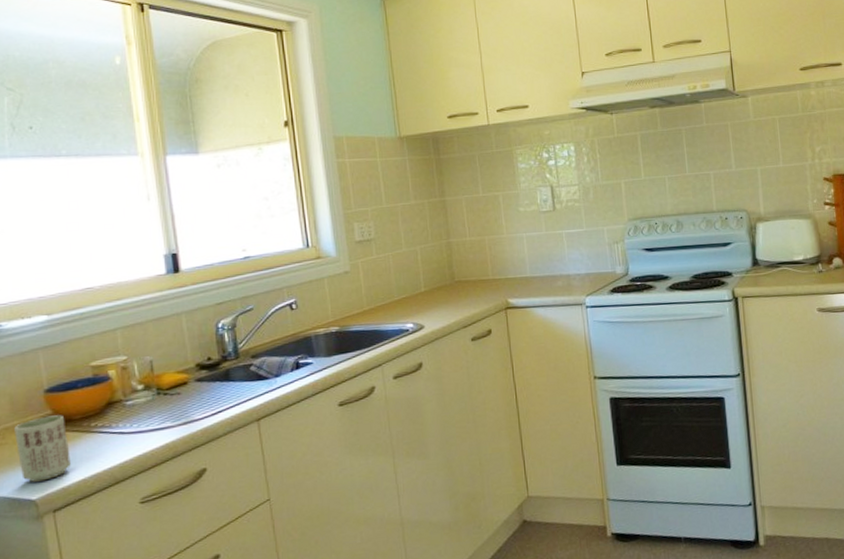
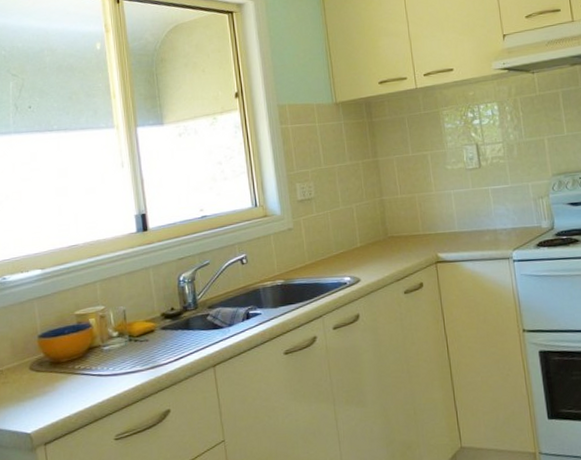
cup: present [14,415,71,482] -> none [14,358,59,417]

